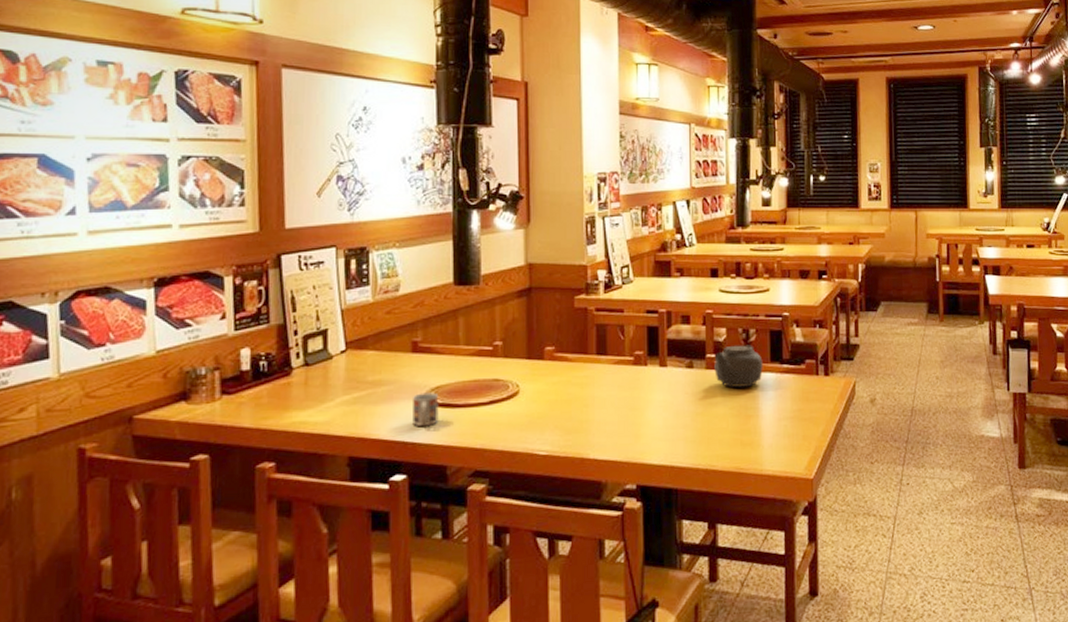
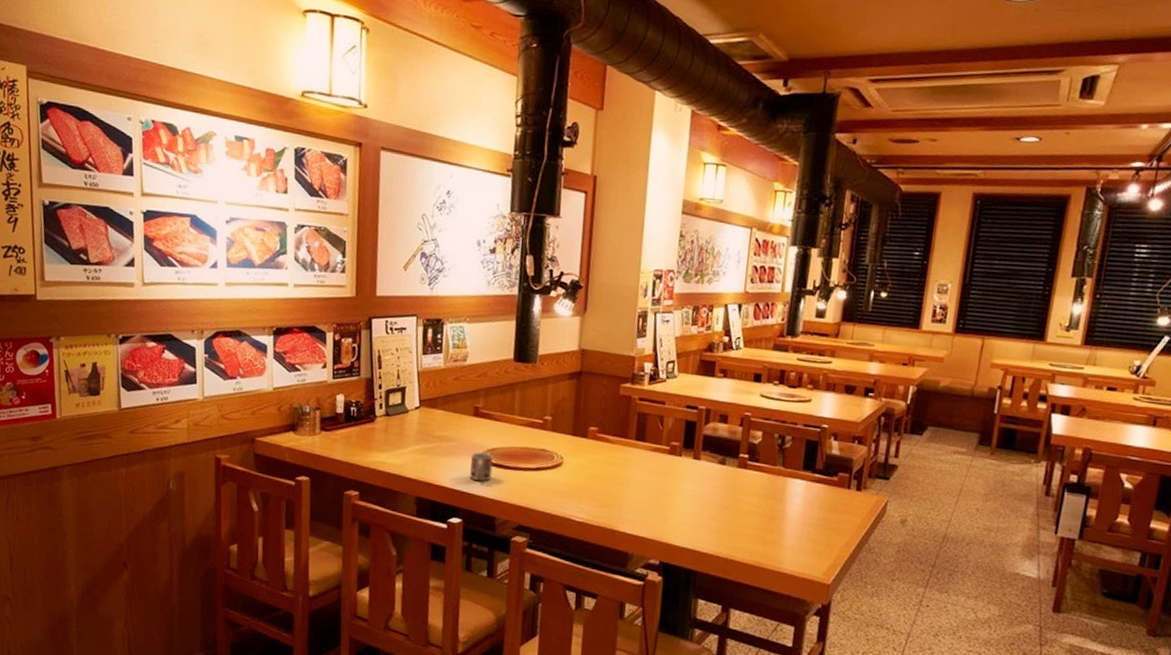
teapot: present [713,345,763,388] -> none [745,448,796,491]

